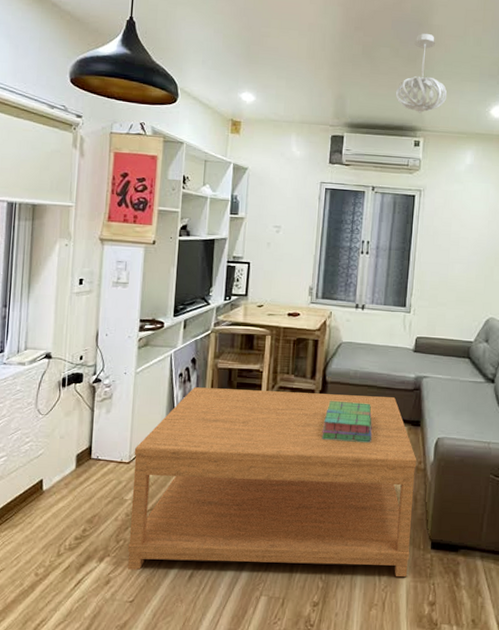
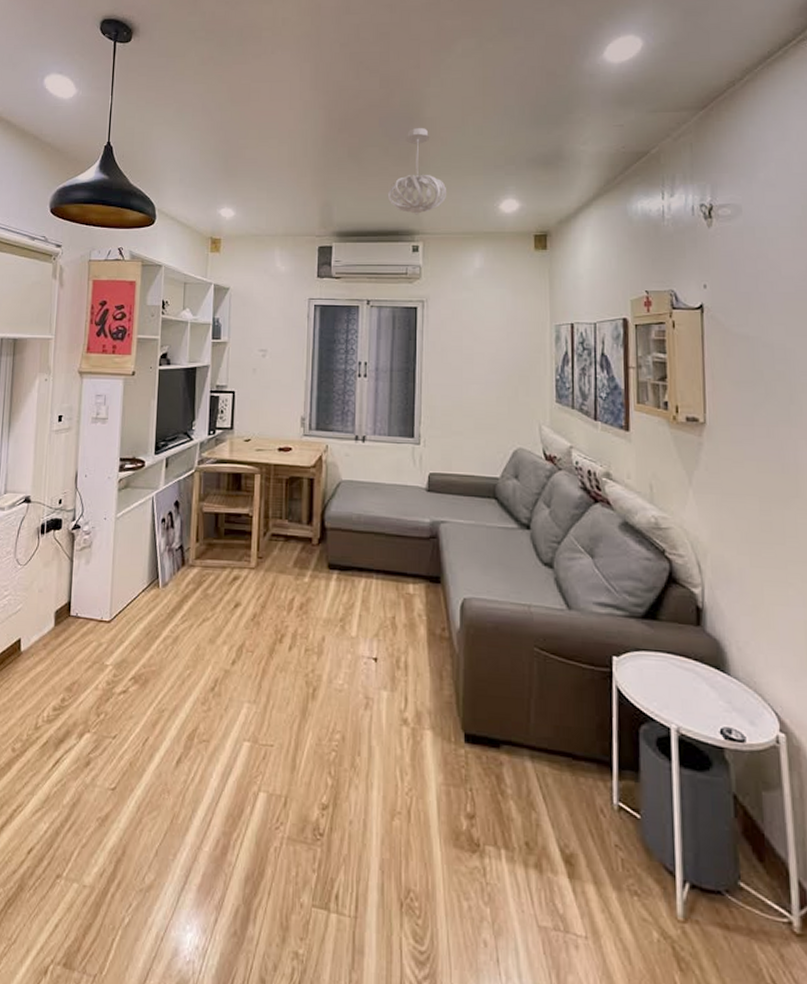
coffee table: present [127,387,417,578] -> none [108,534,439,778]
stack of books: present [321,400,372,443] -> none [322,550,383,603]

